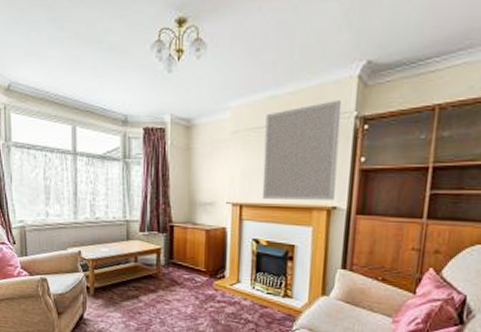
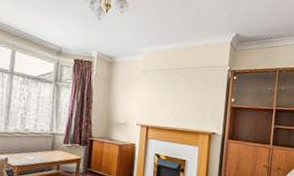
home mirror: present [262,100,342,200] -> none [163,57,220,128]

